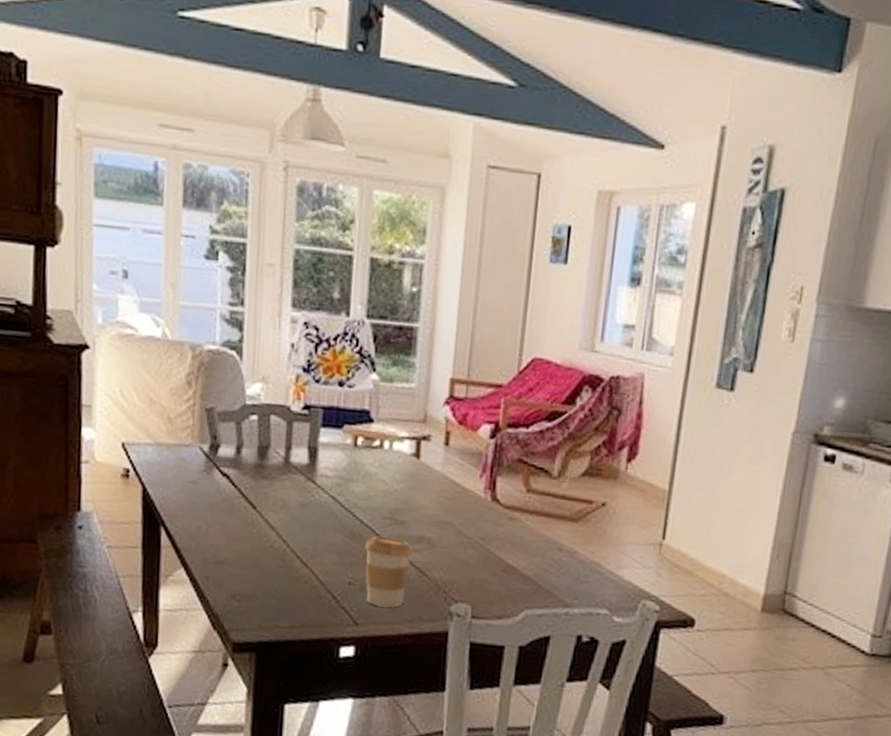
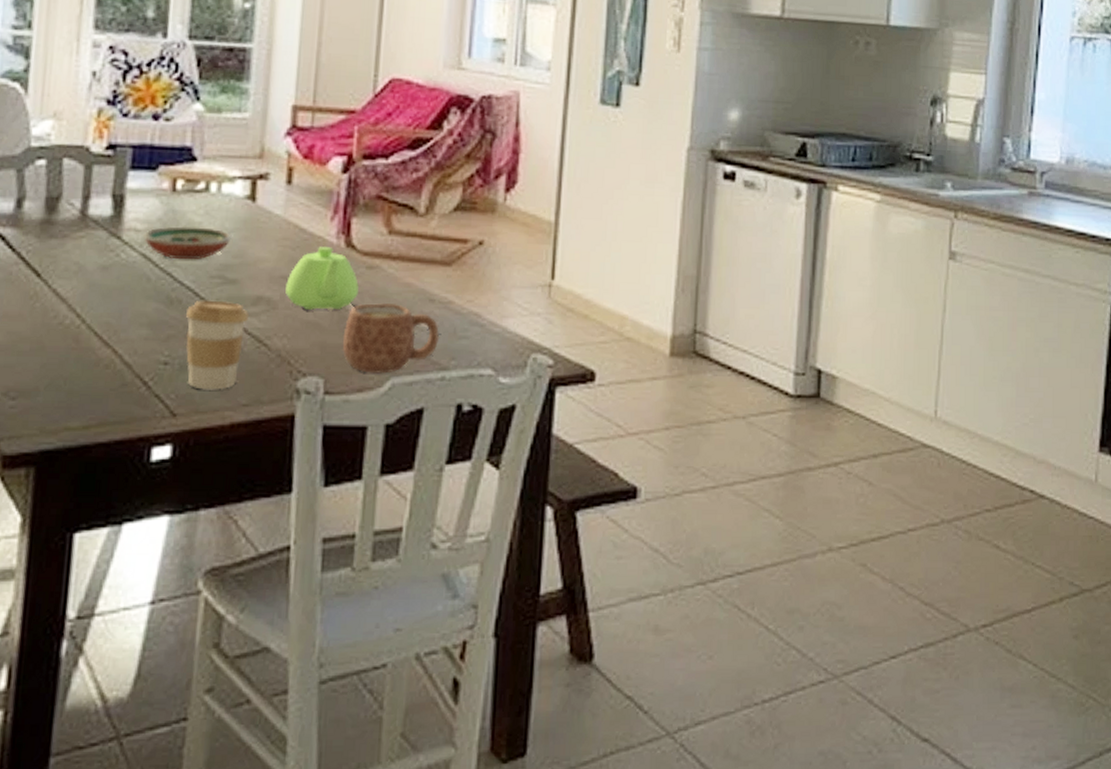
decorative bowl: none [331,475,401,504] -> present [142,226,232,260]
teapot: none [442,499,501,551] -> present [285,247,359,310]
mug: none [486,548,566,606] -> present [342,302,440,374]

